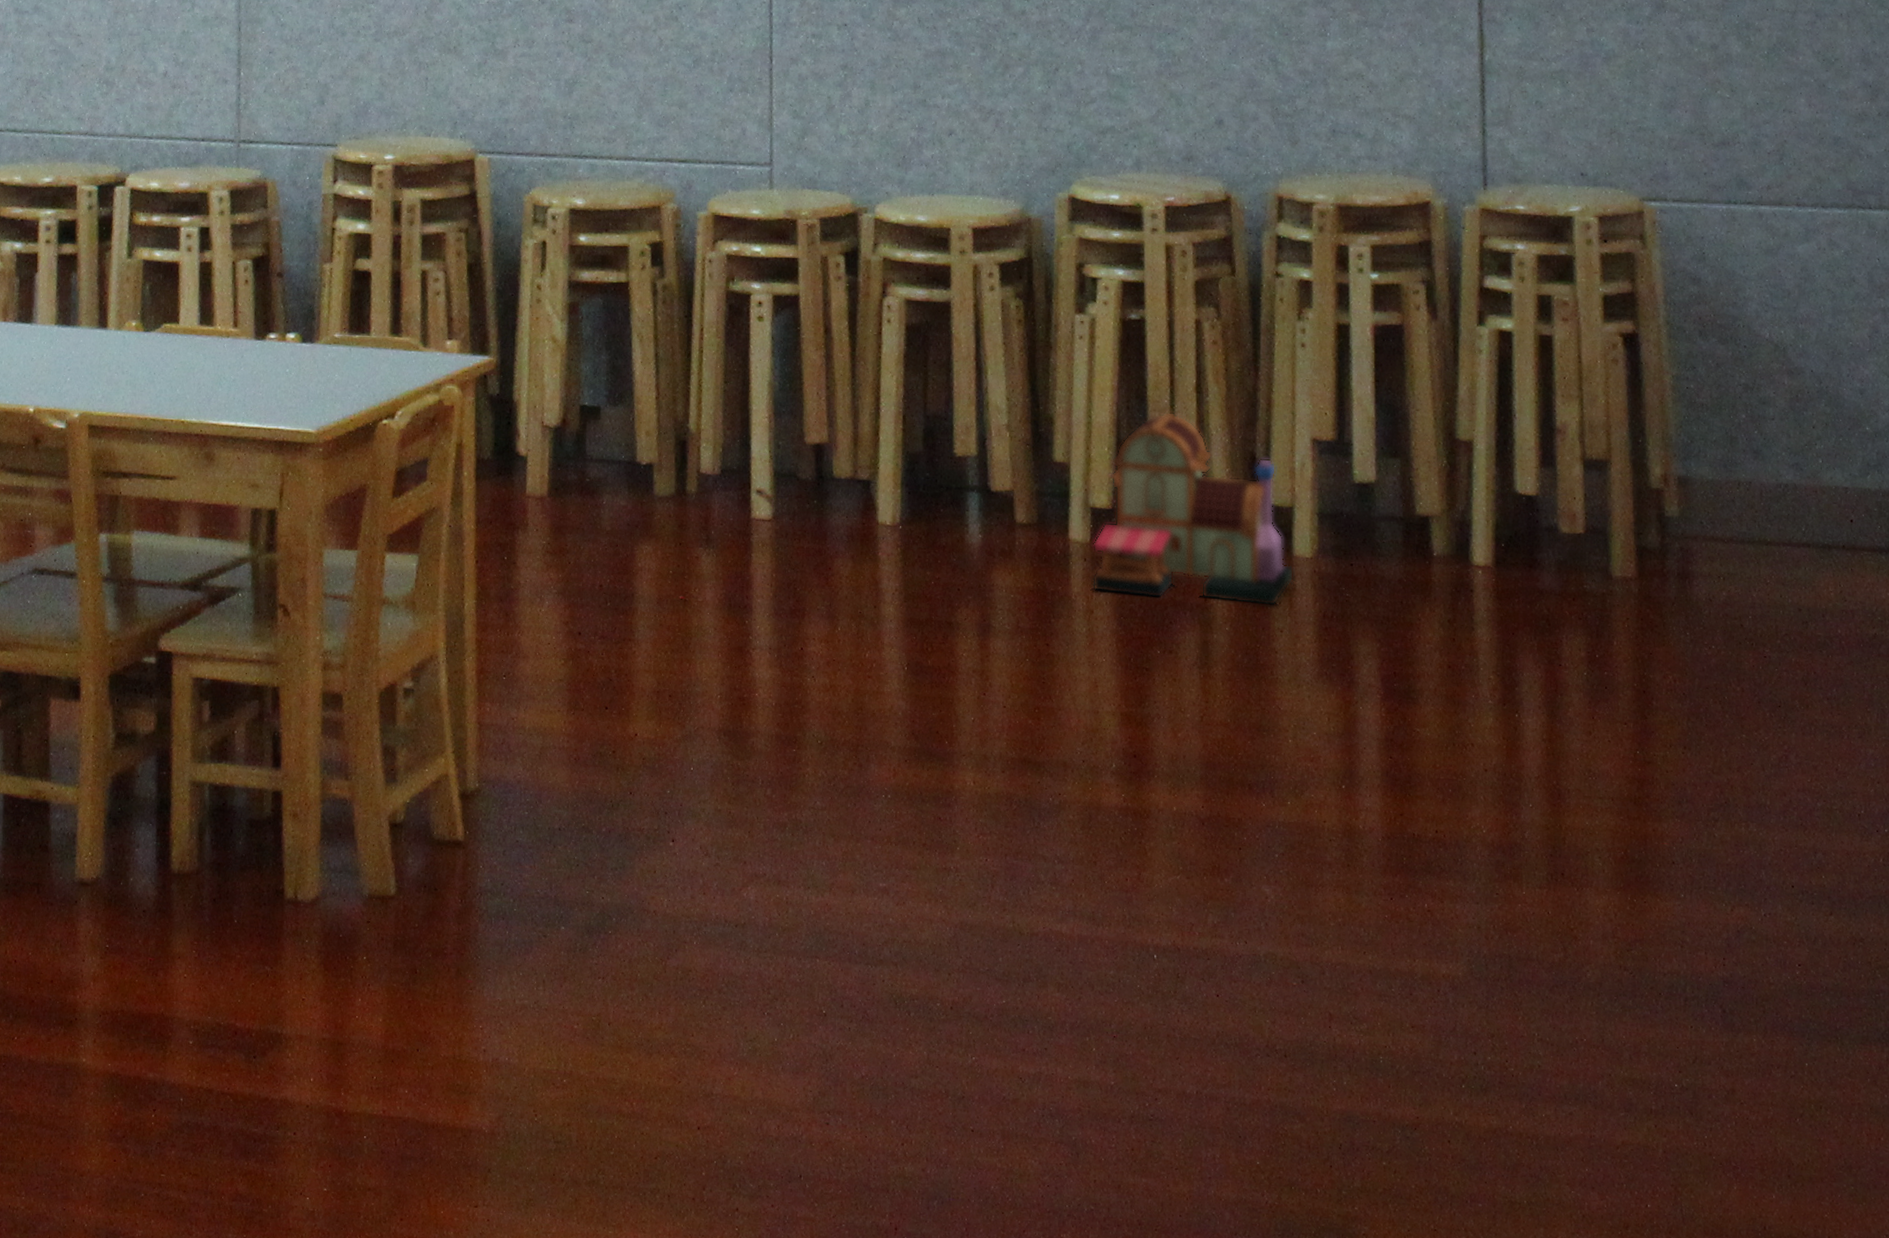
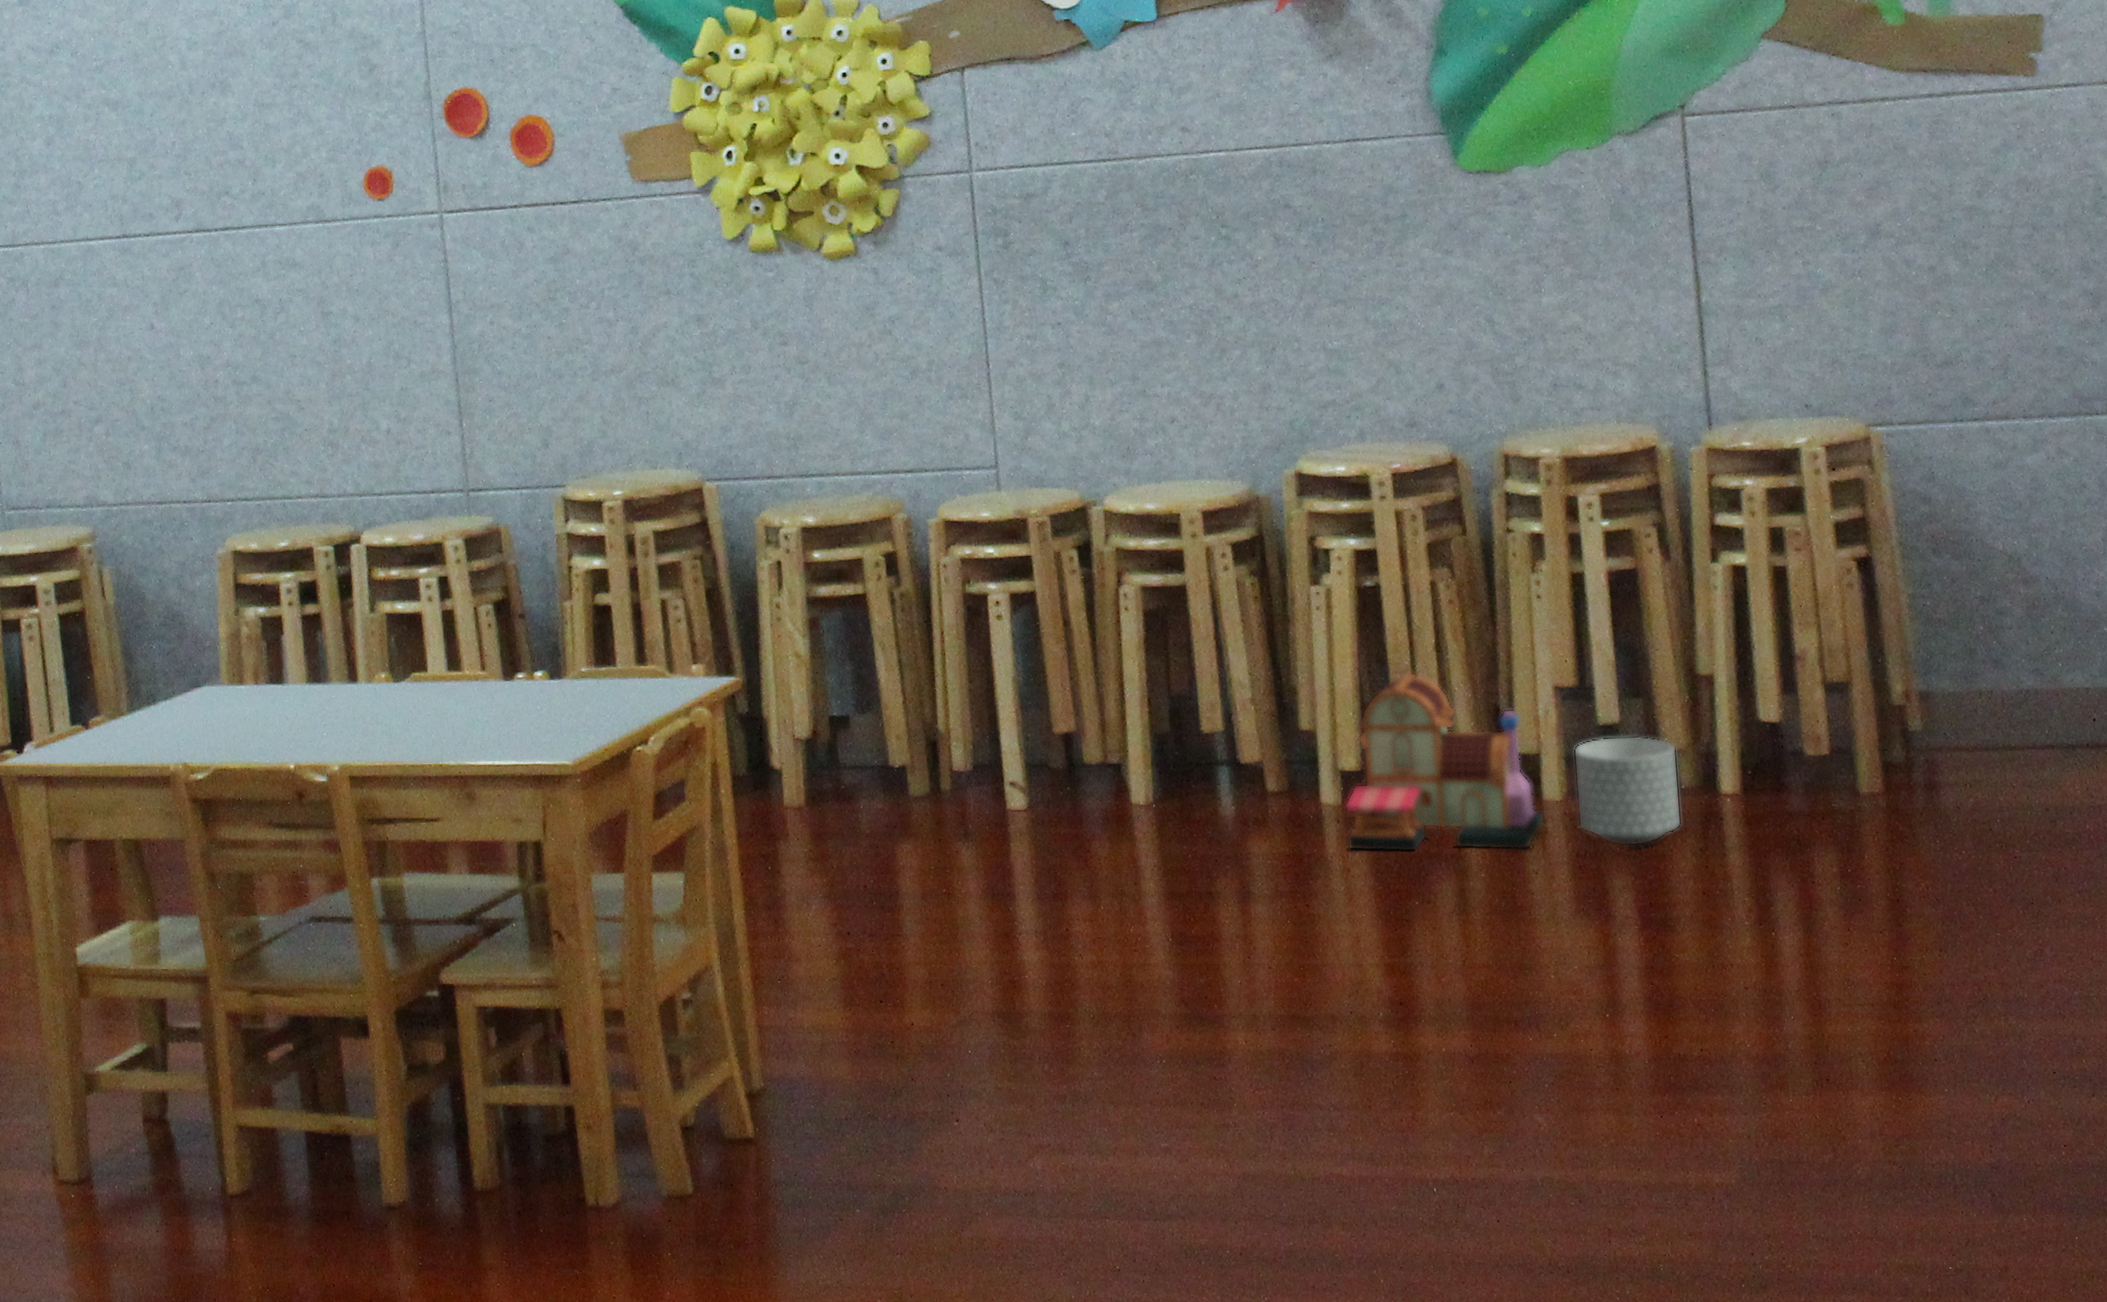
planter: none [1327,495,1432,612] -> present [1573,735,1682,847]

